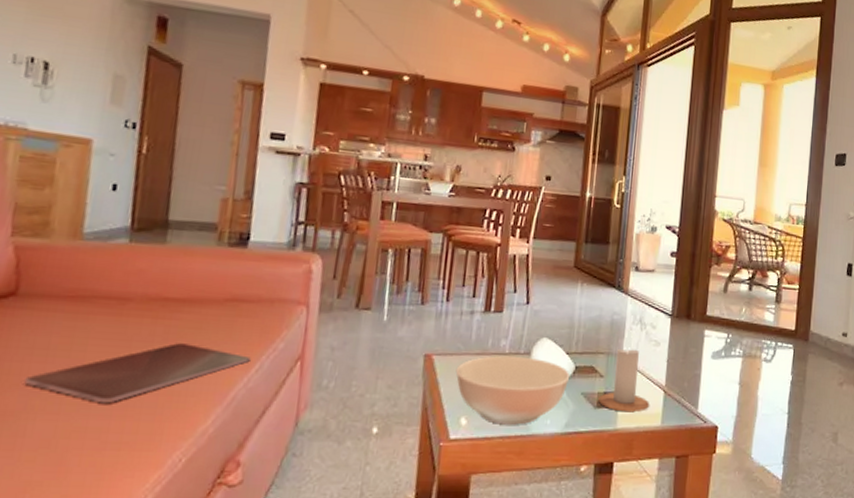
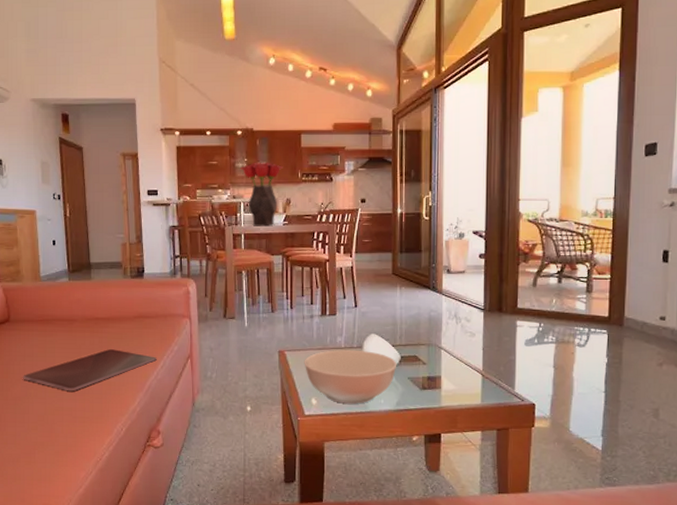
bouquet: none [402,116,458,197] -> present [240,162,284,227]
candle: present [598,329,650,413] -> none [423,323,470,393]

